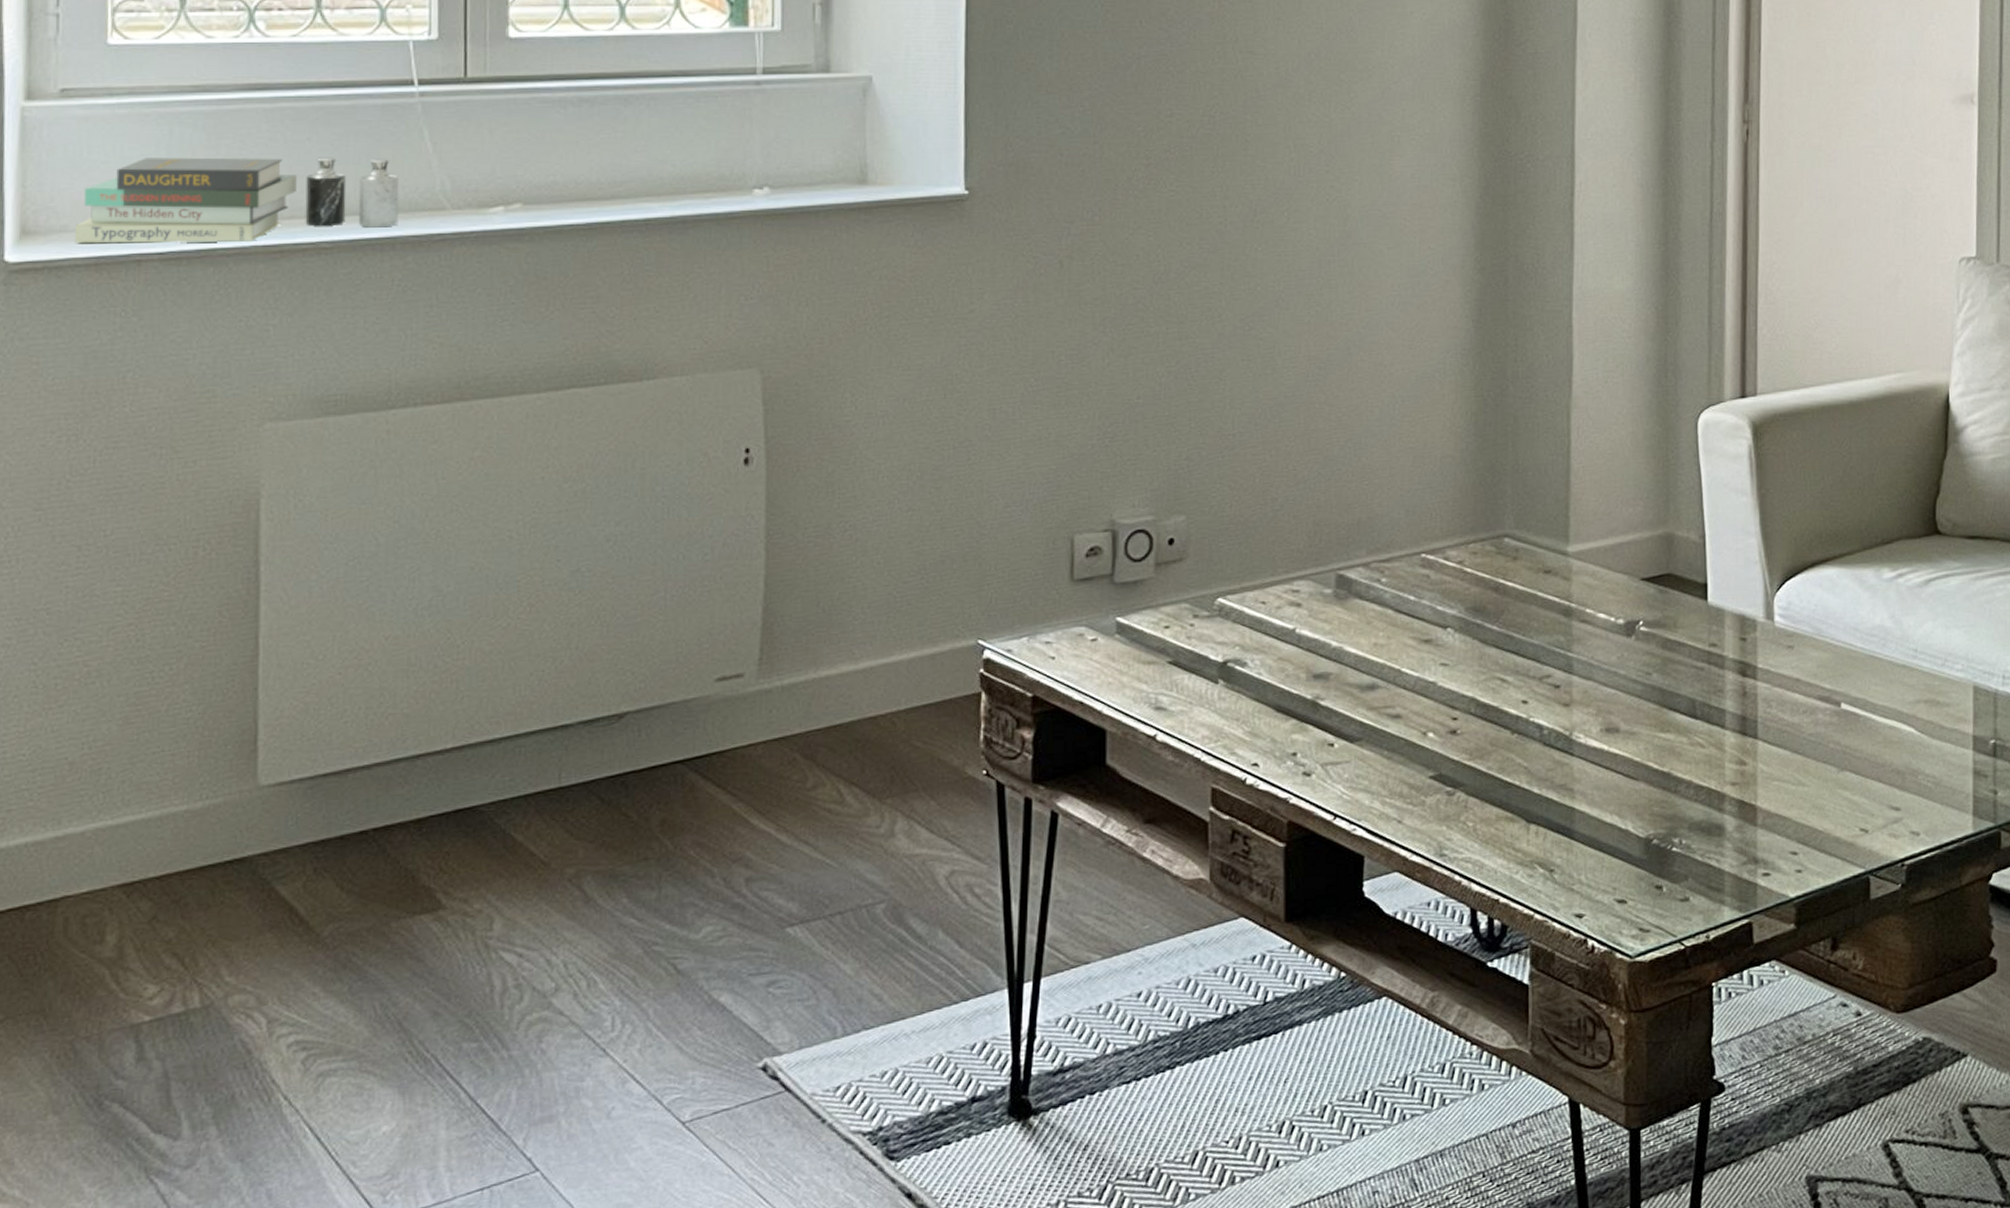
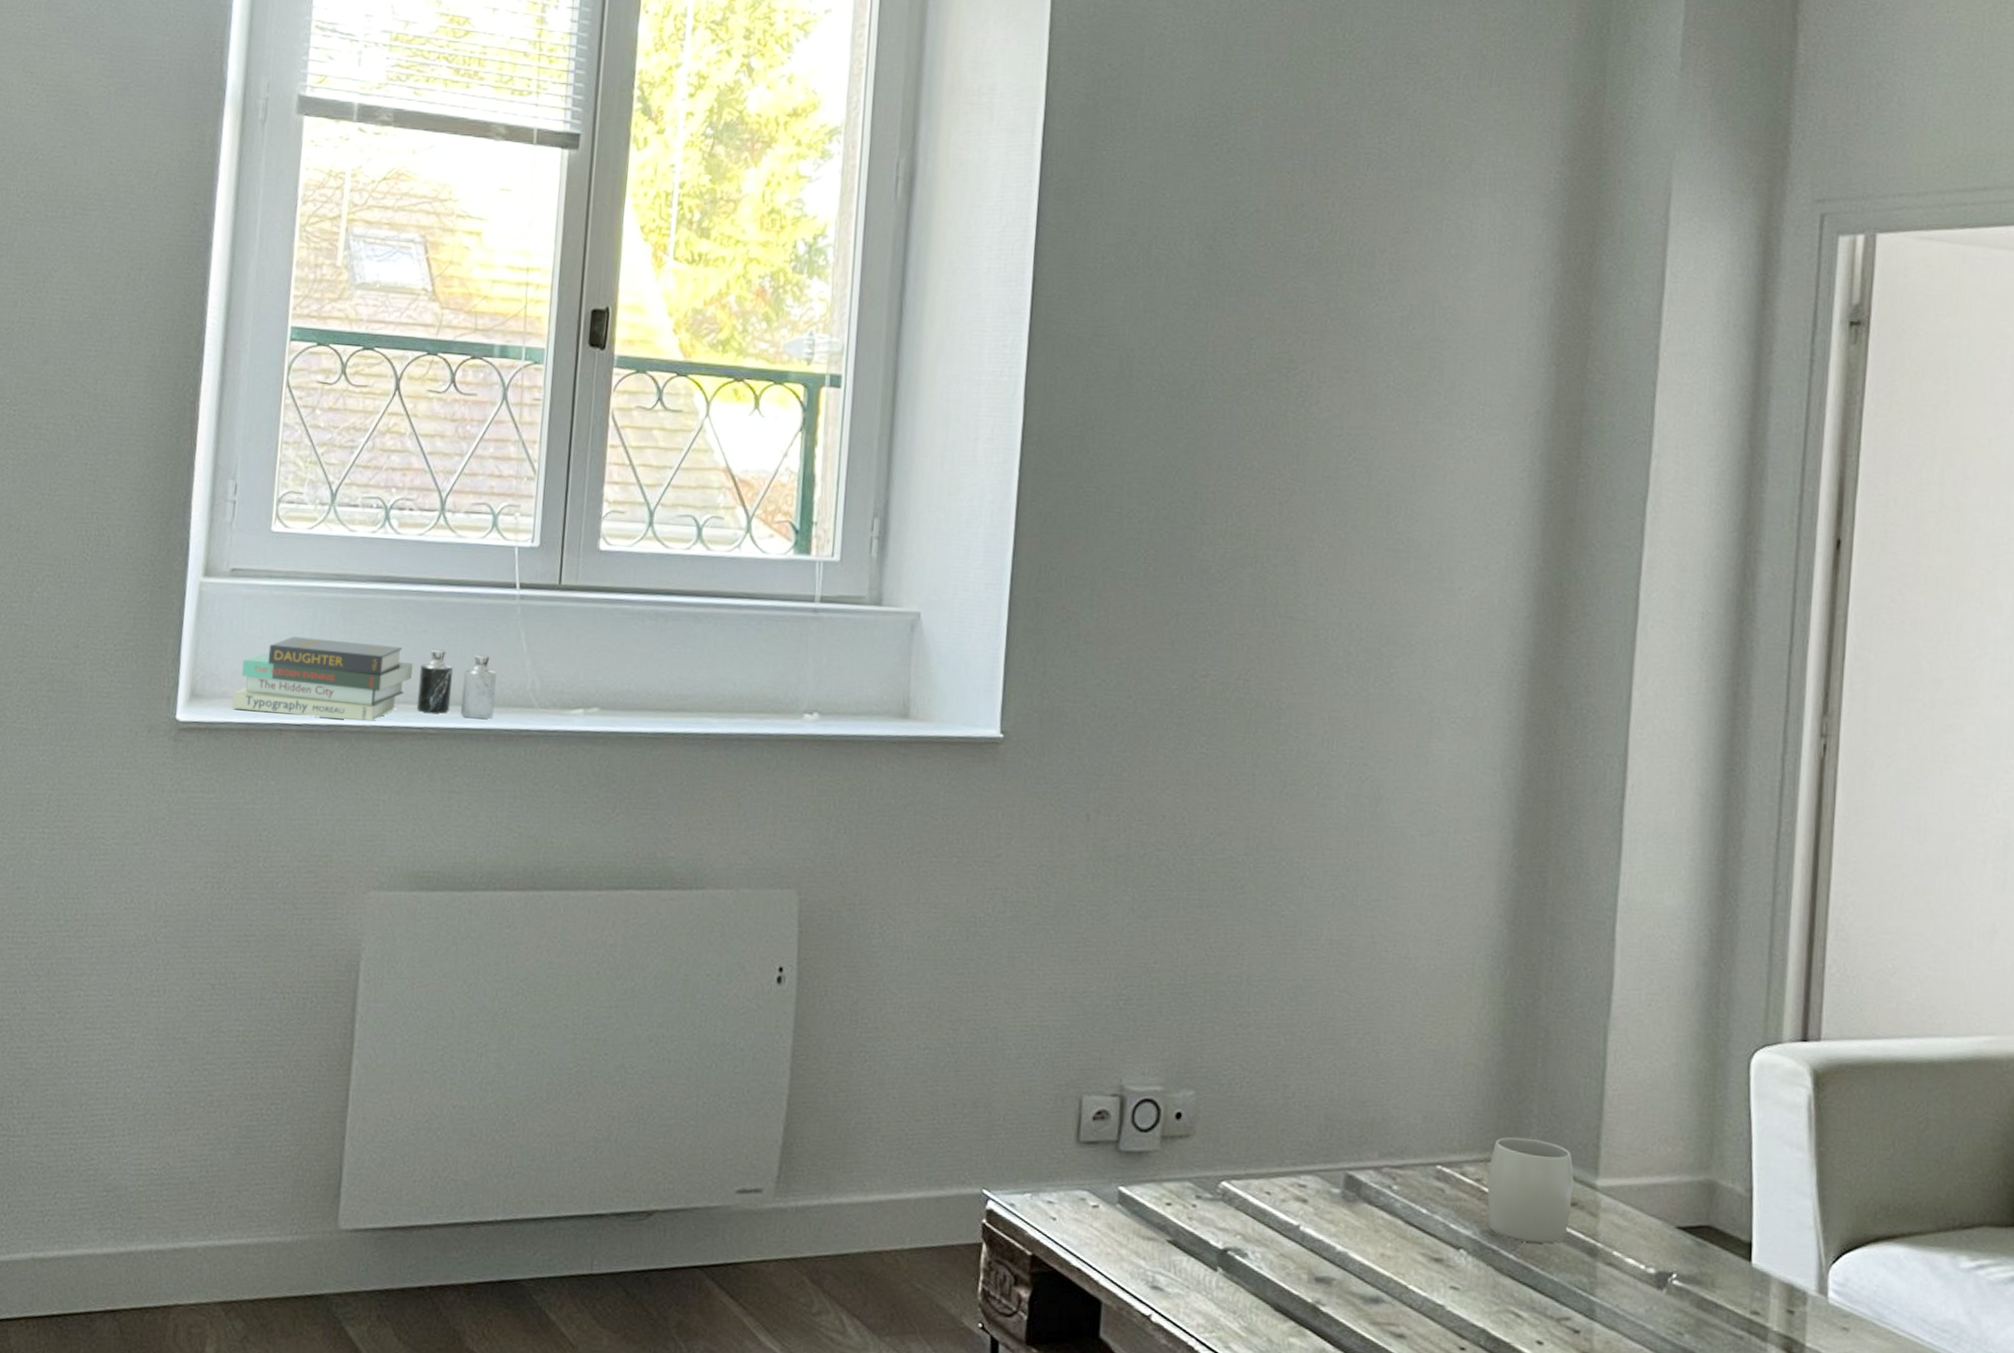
mug: none [1468,517,1548,613] -> present [1487,1136,1574,1244]

